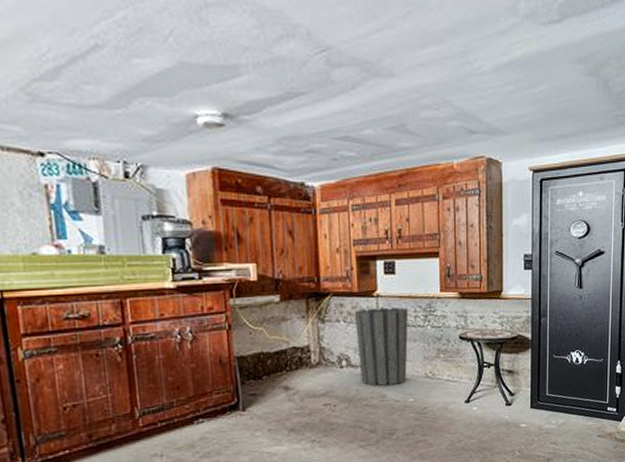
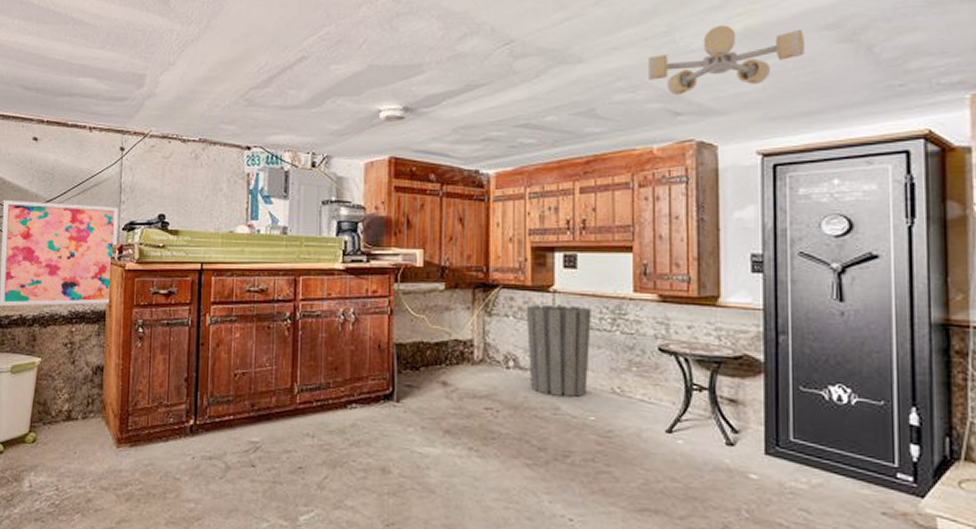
ceiling light: none [448,50,564,115] -> present [647,25,804,96]

